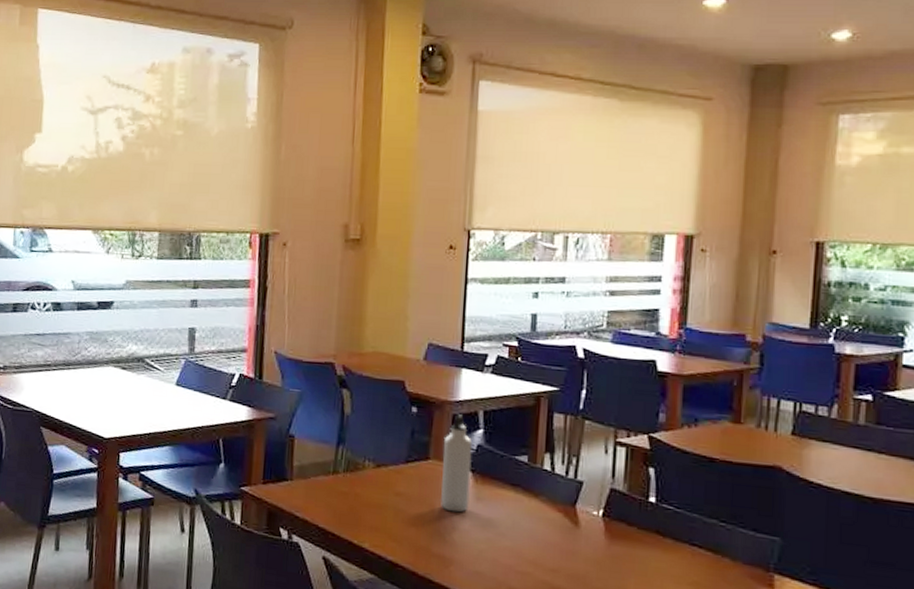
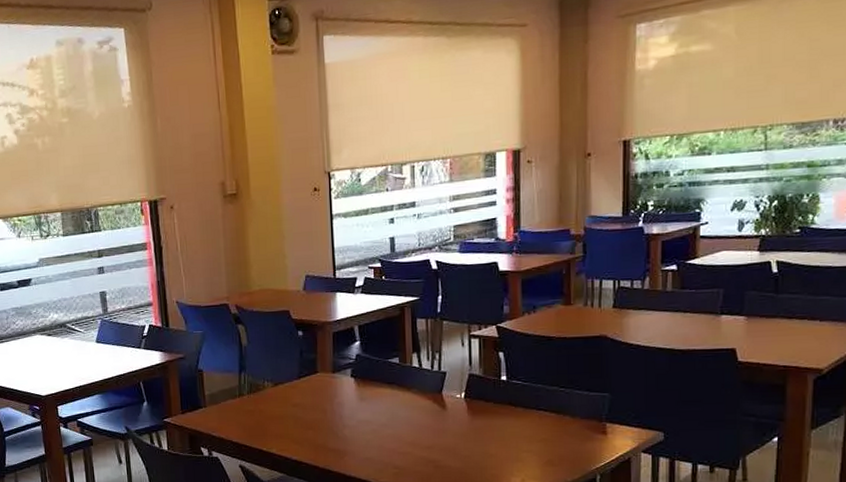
water bottle: present [441,414,473,513] -> none [327,332,355,413]

